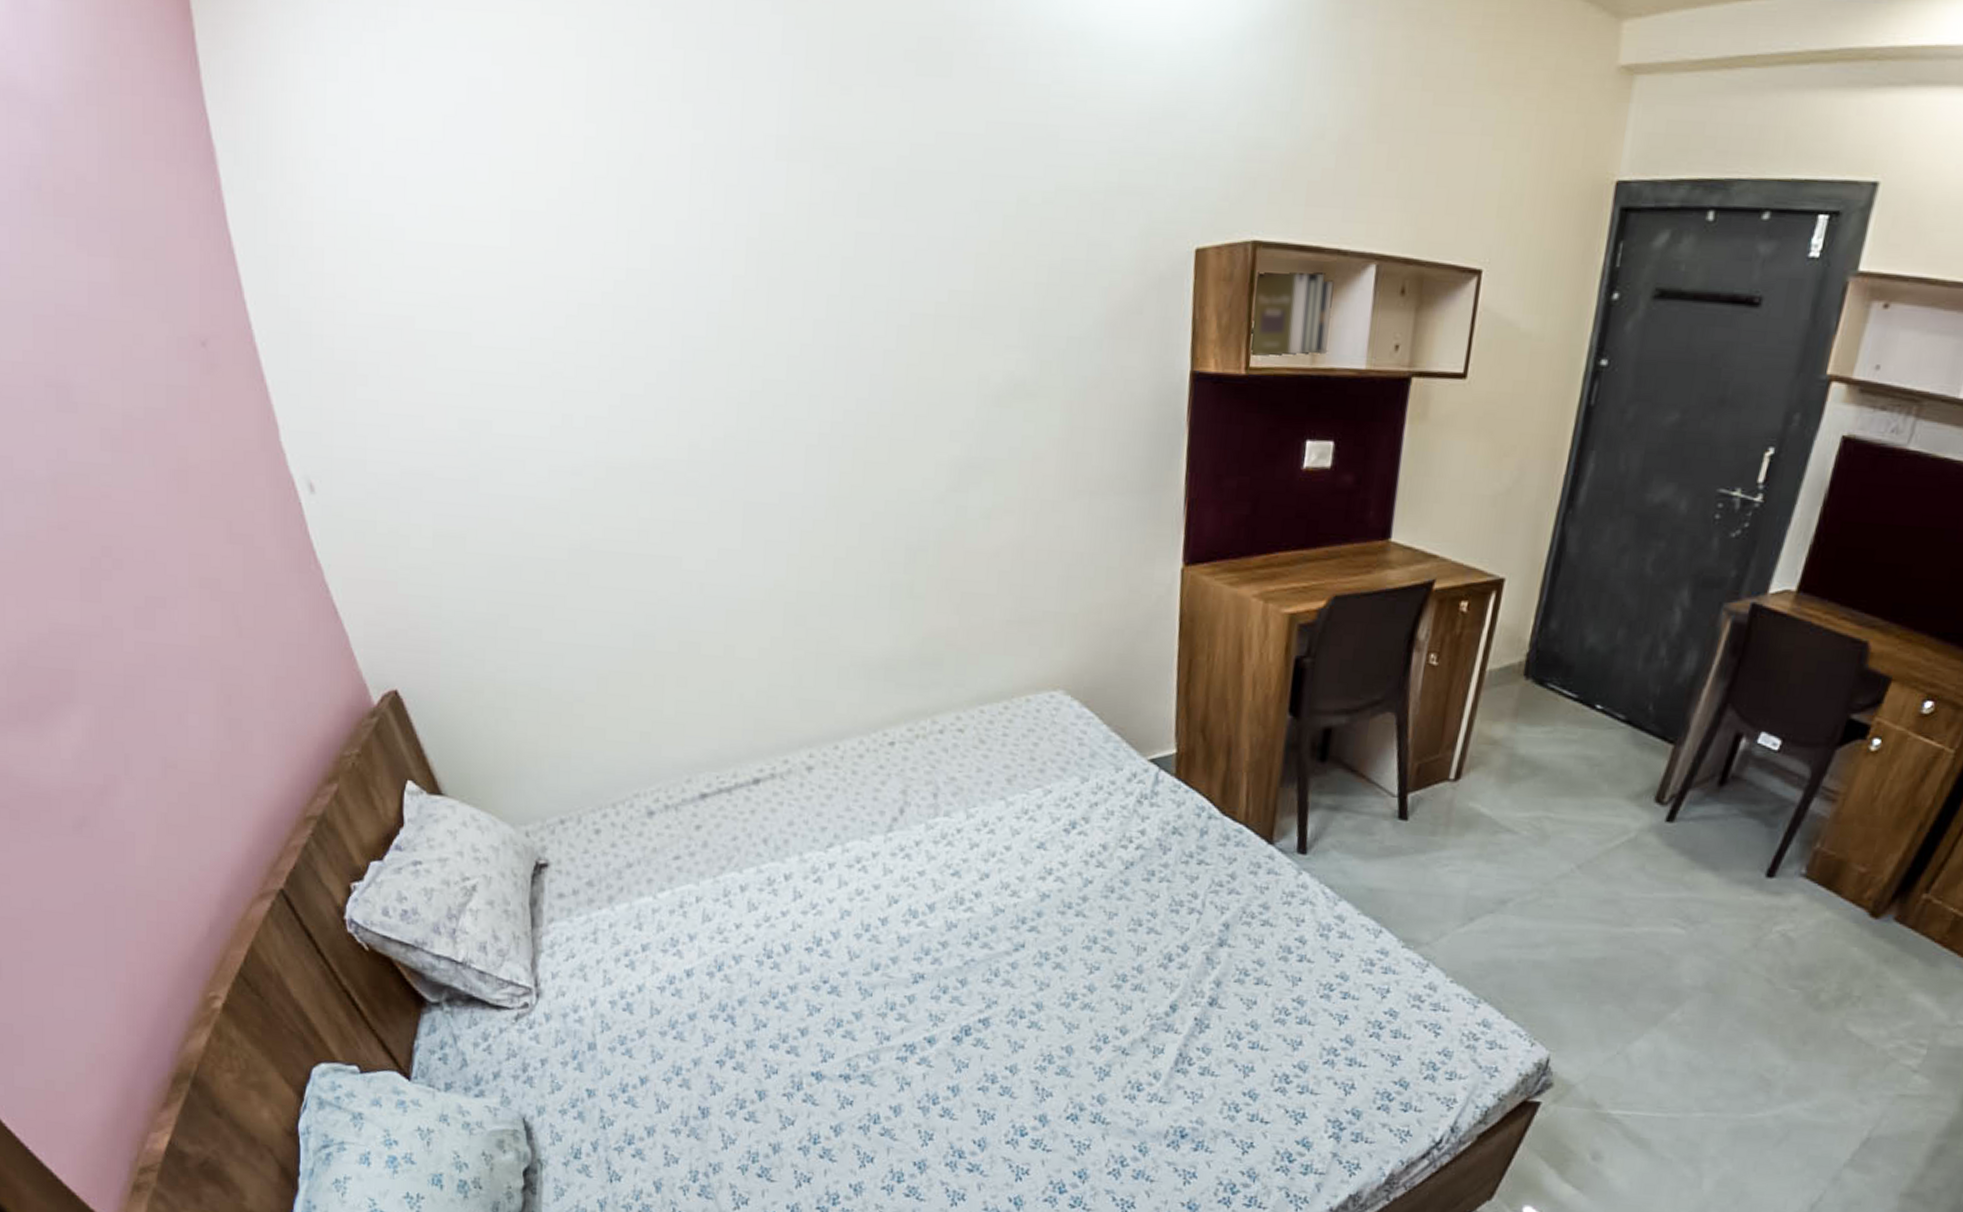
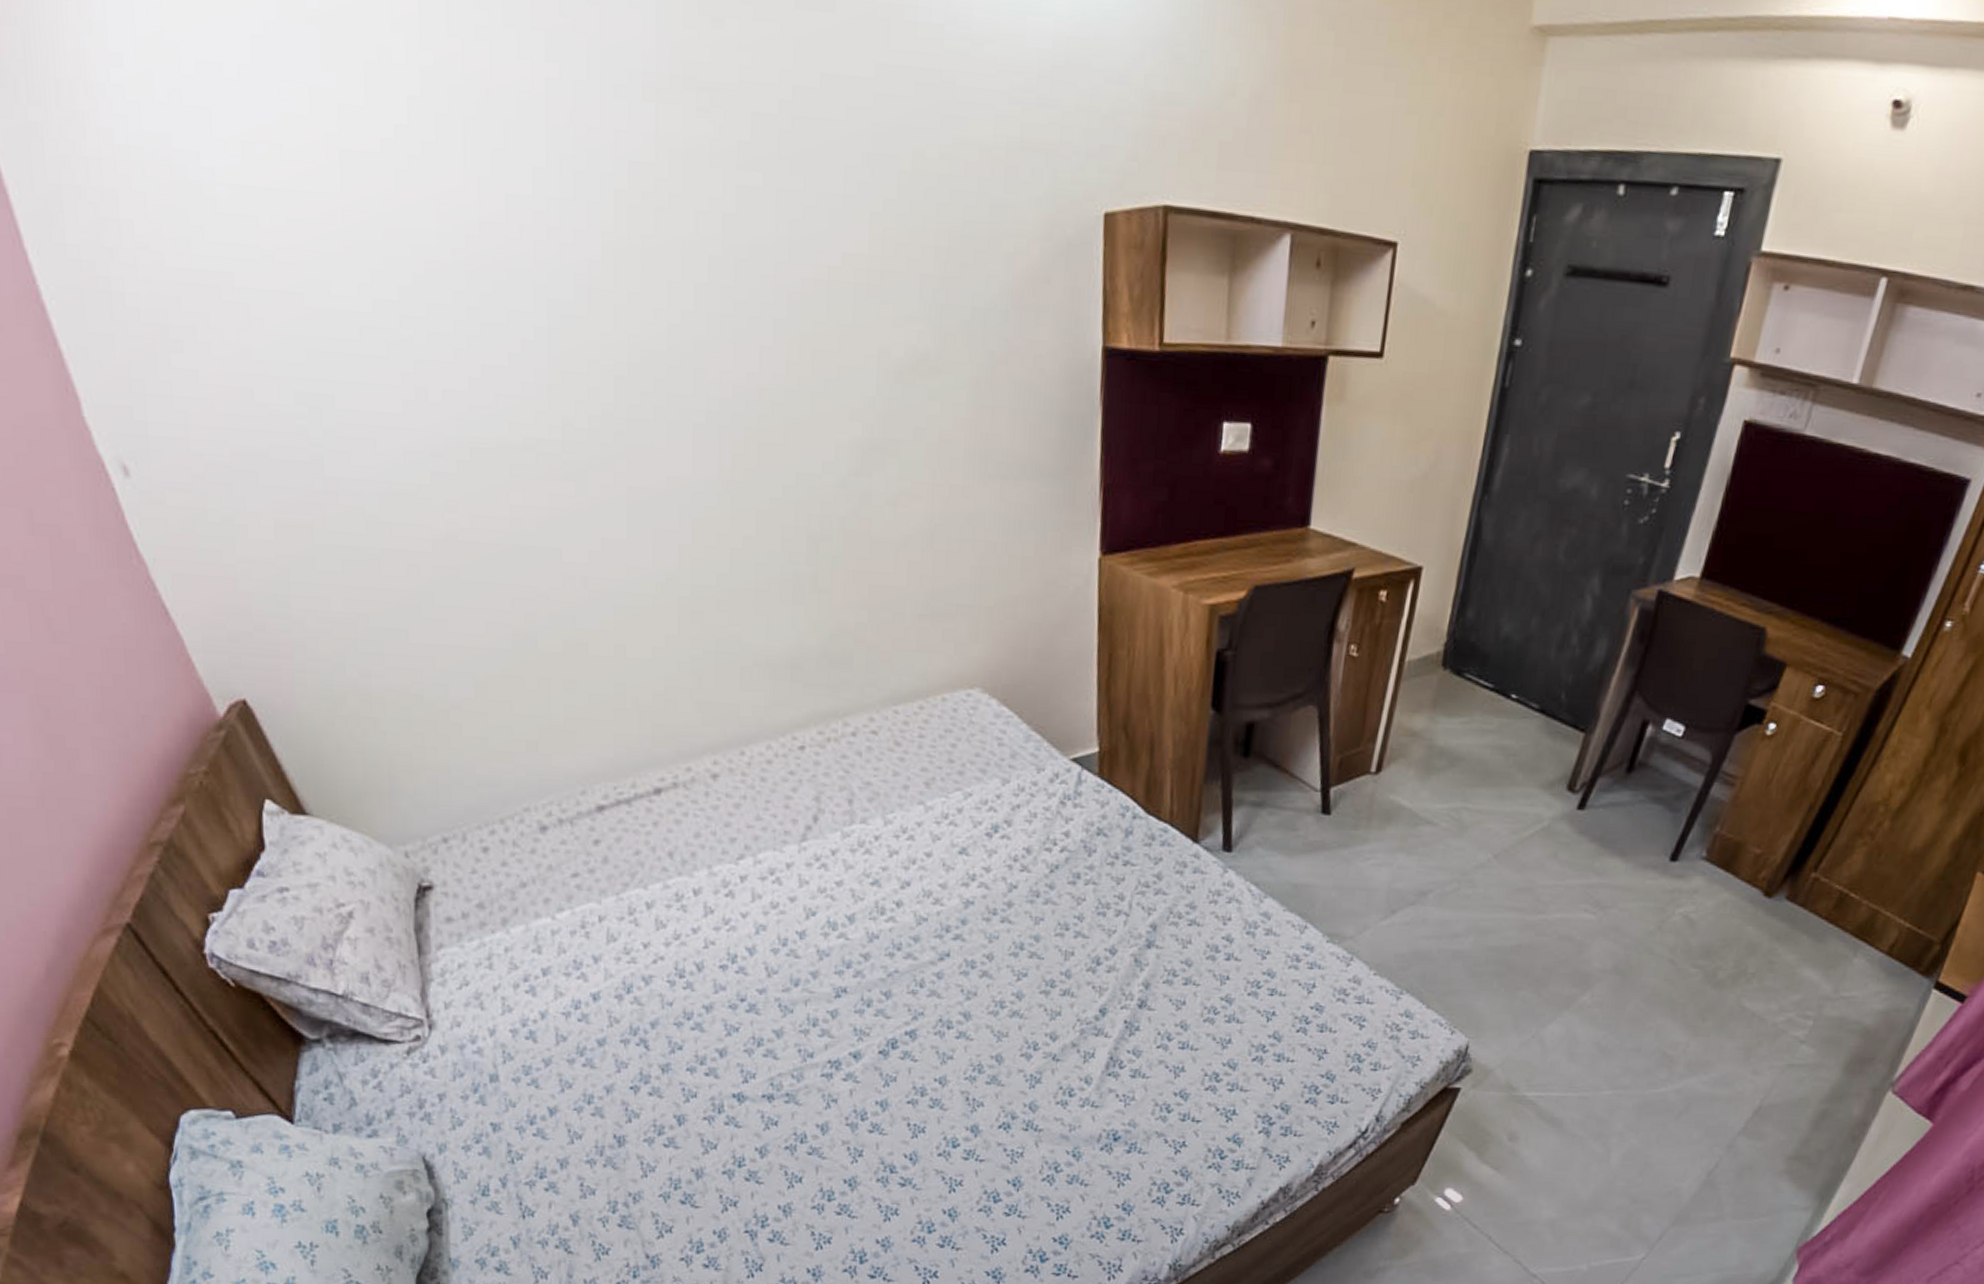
books: present [1250,272,1334,357] -> none [1164,241,1248,332]

